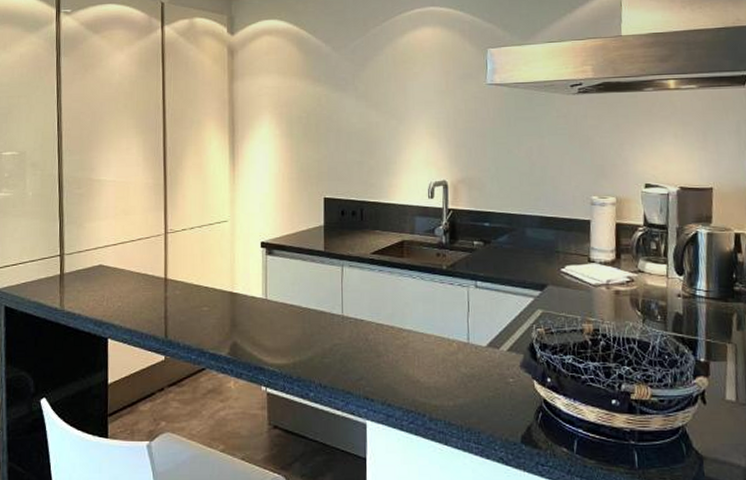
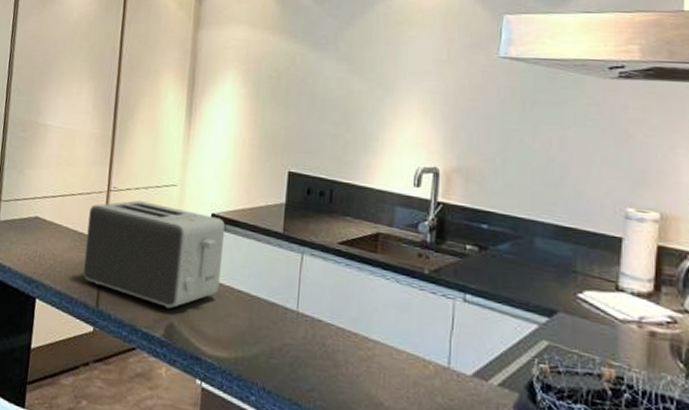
toaster: none [149,239,275,330] -> present [82,200,226,309]

